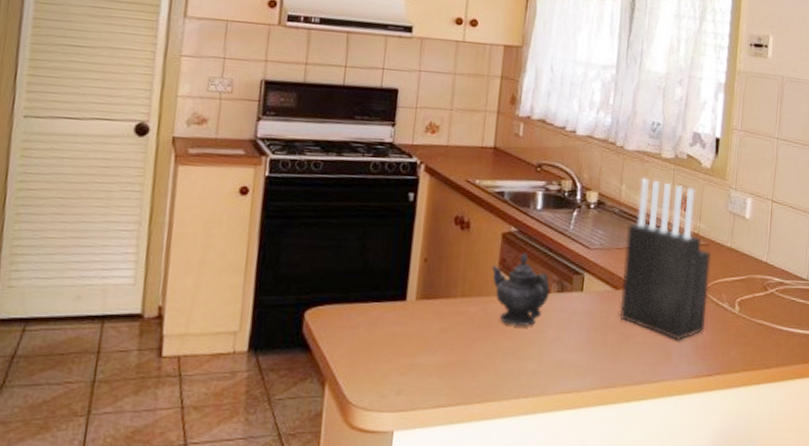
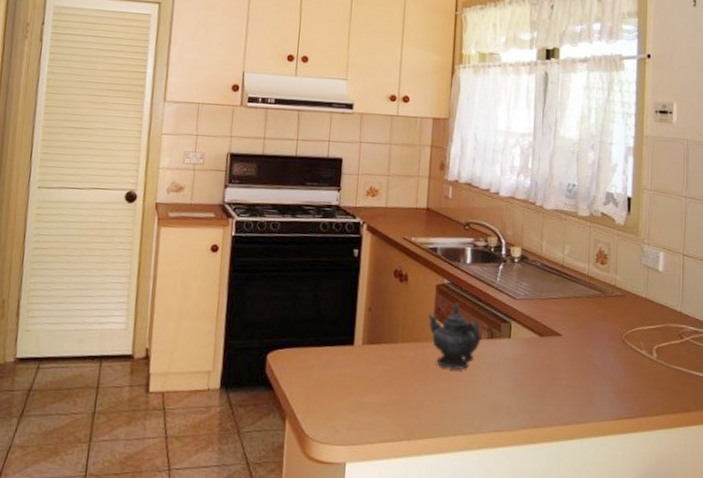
knife block: present [619,177,711,341] -> none [545,234,628,385]

